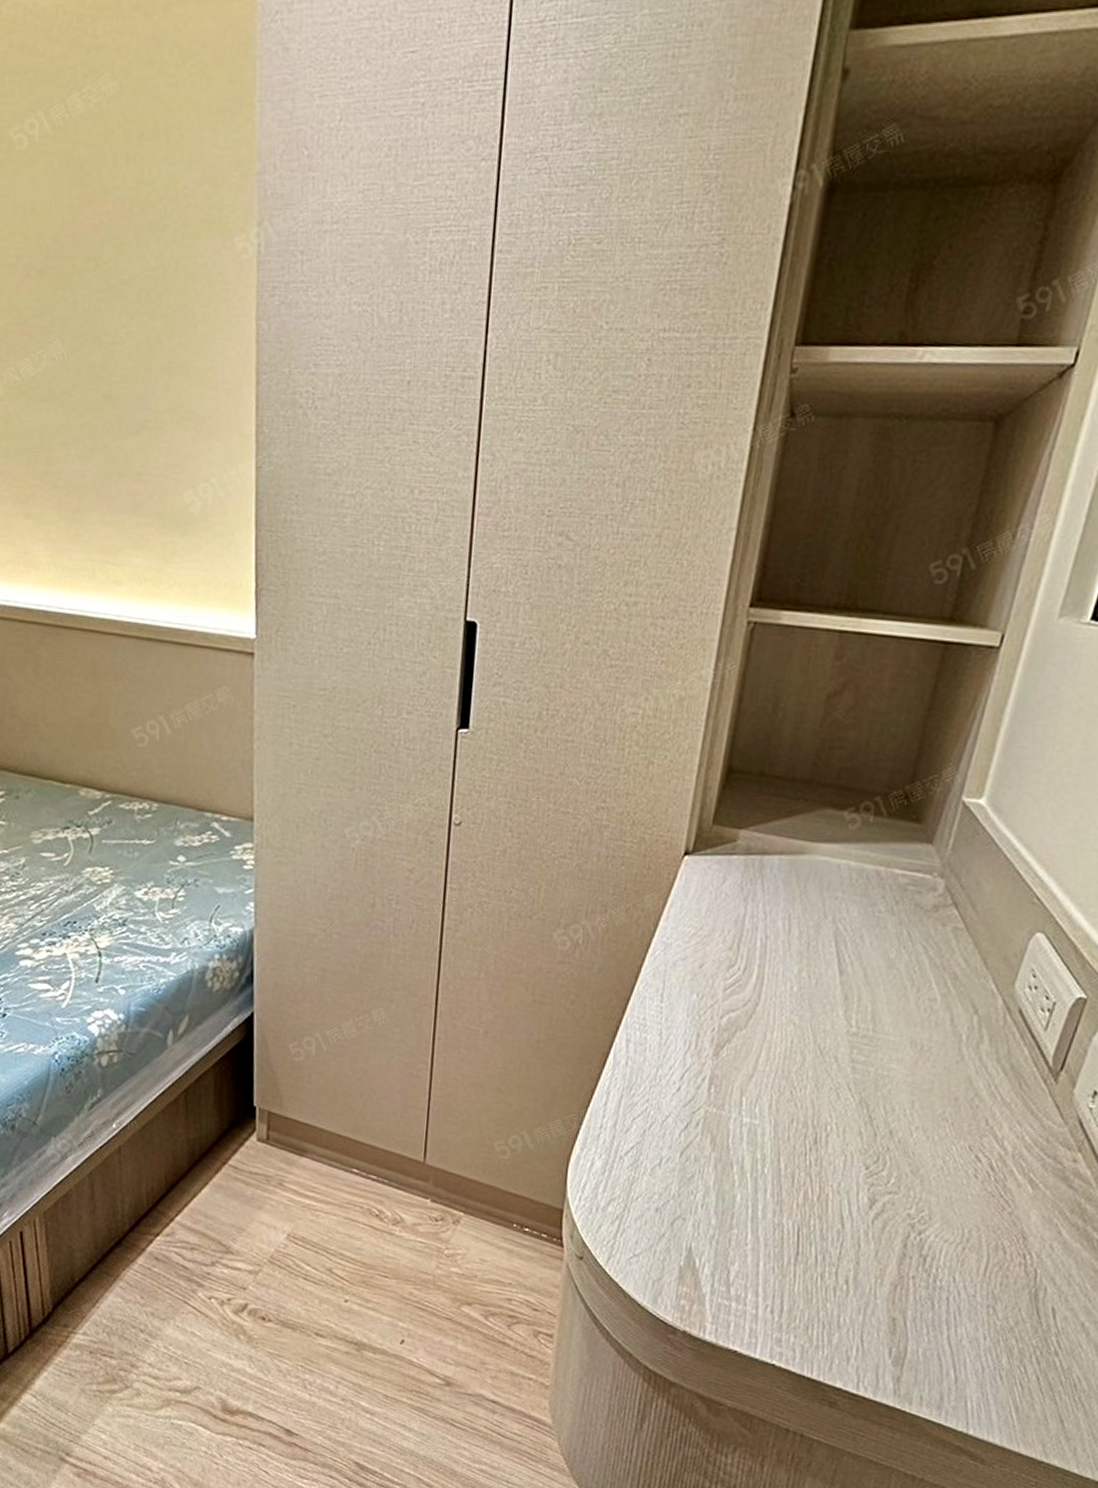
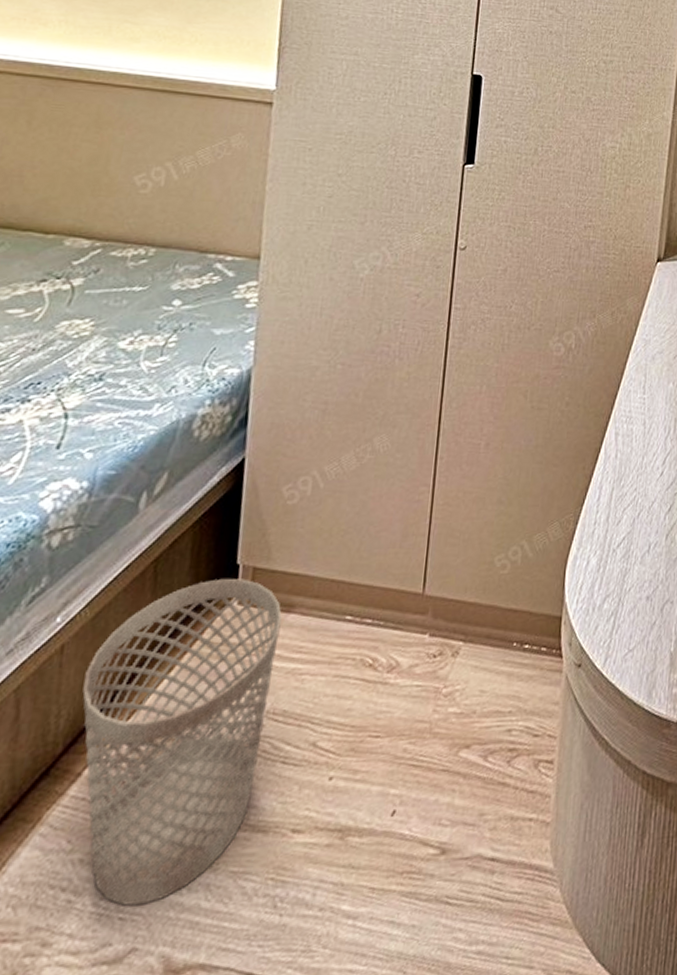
wastebasket: none [139,1116,296,1358] -> present [82,578,282,906]

